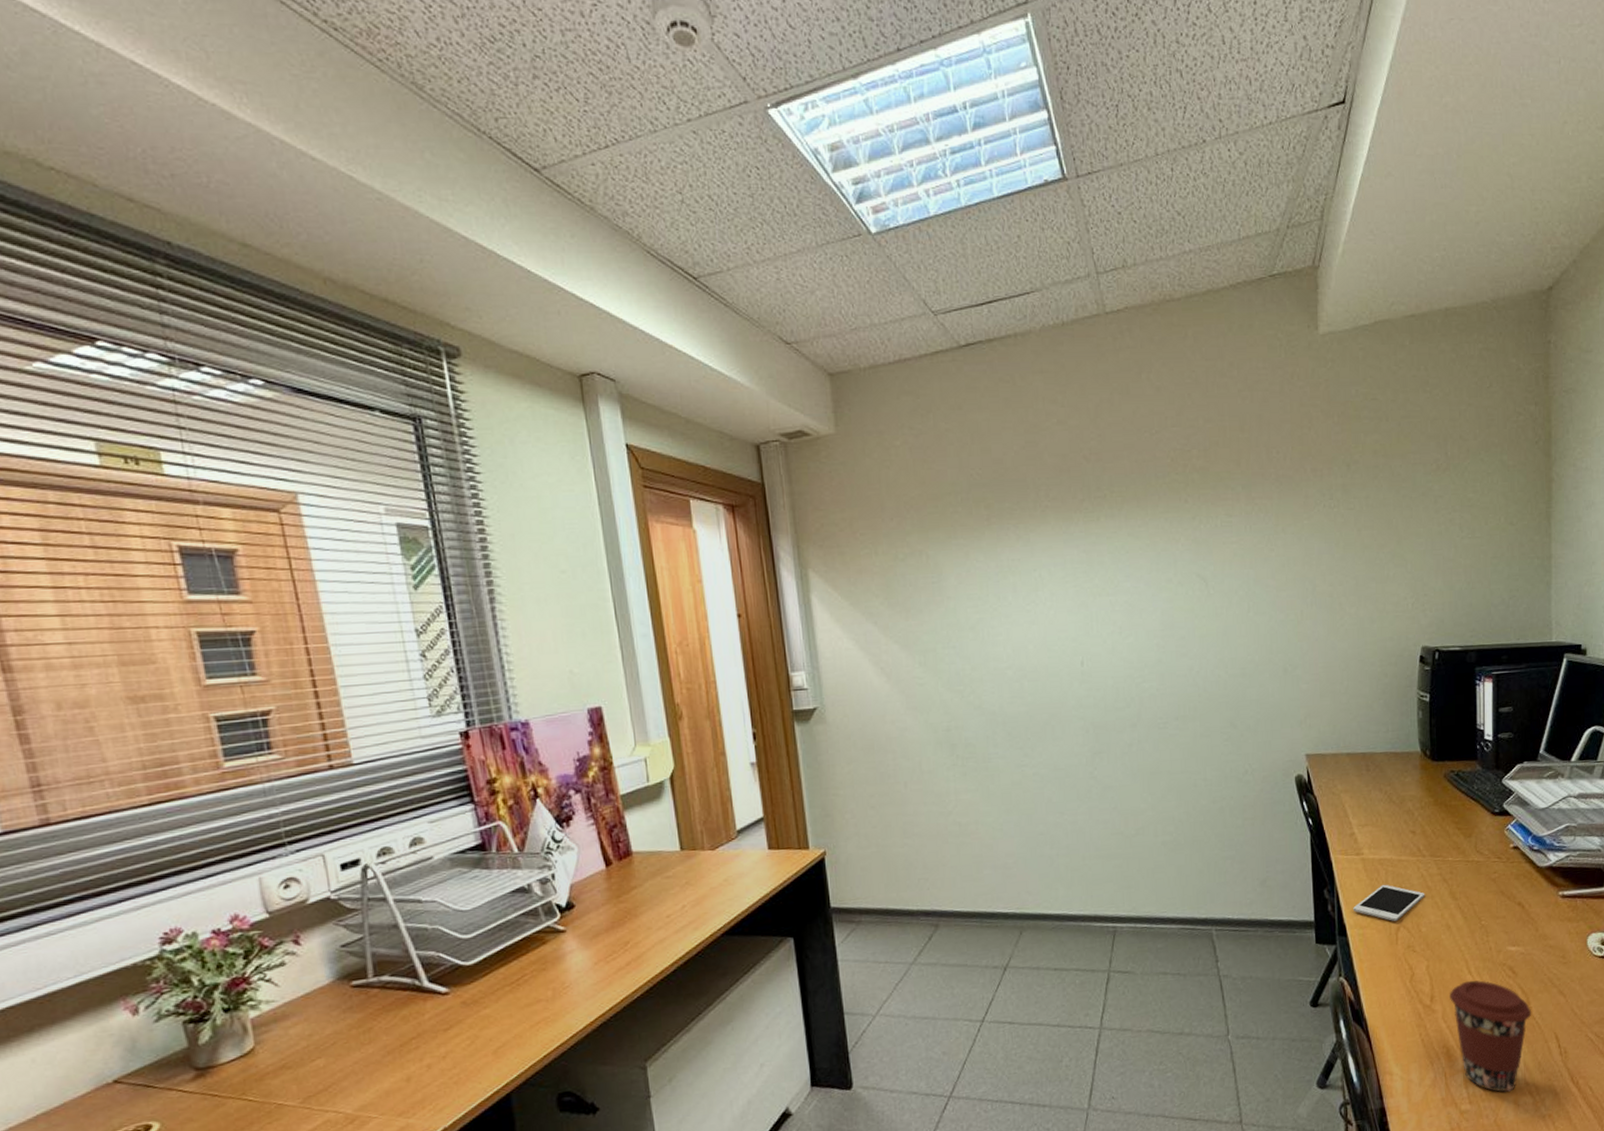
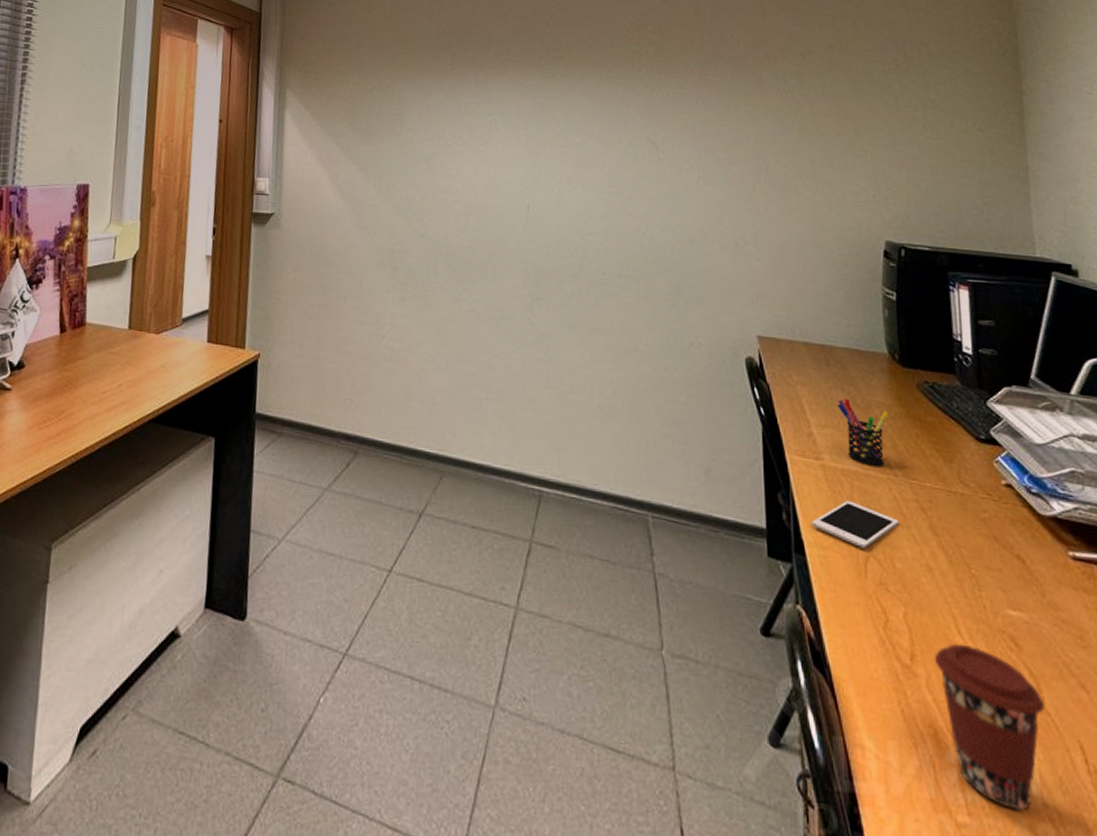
pen holder: none [1375,797,1420,852] -> present [837,398,889,466]

